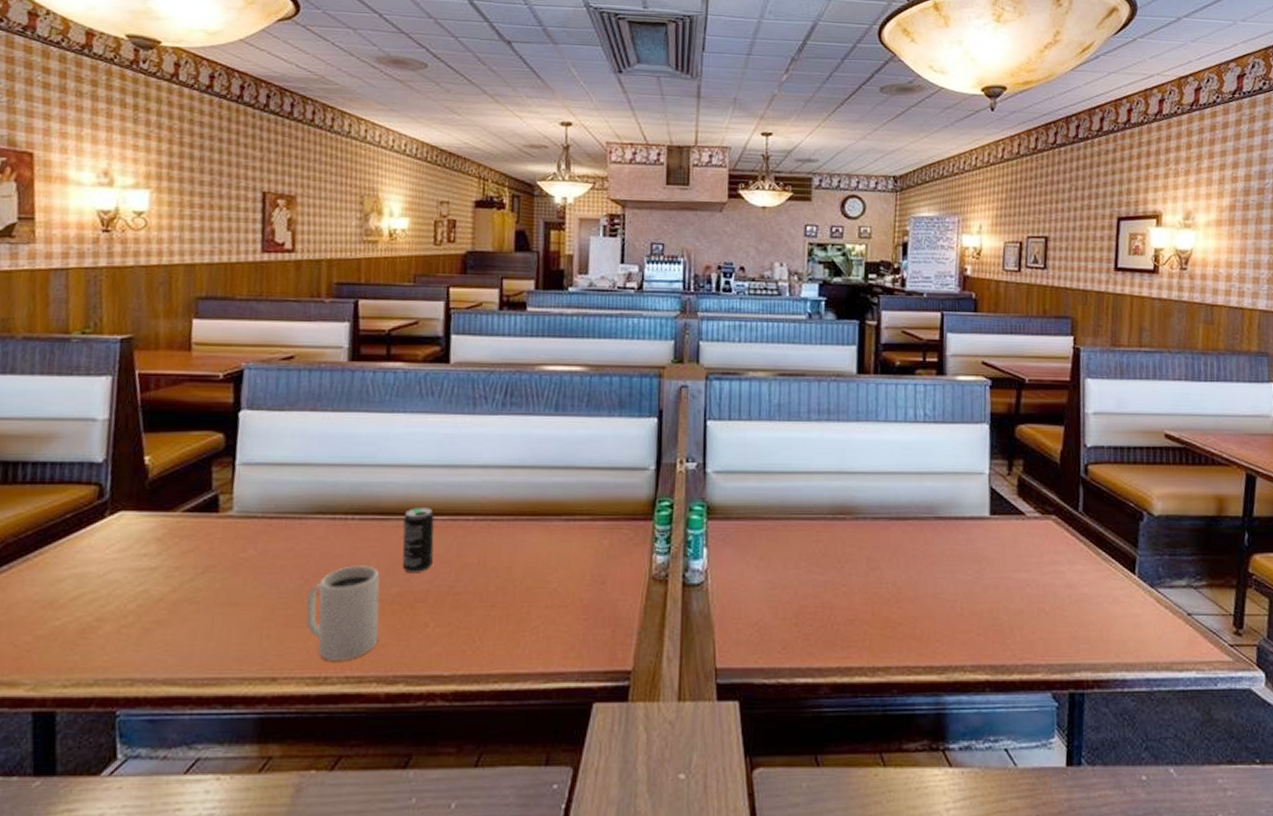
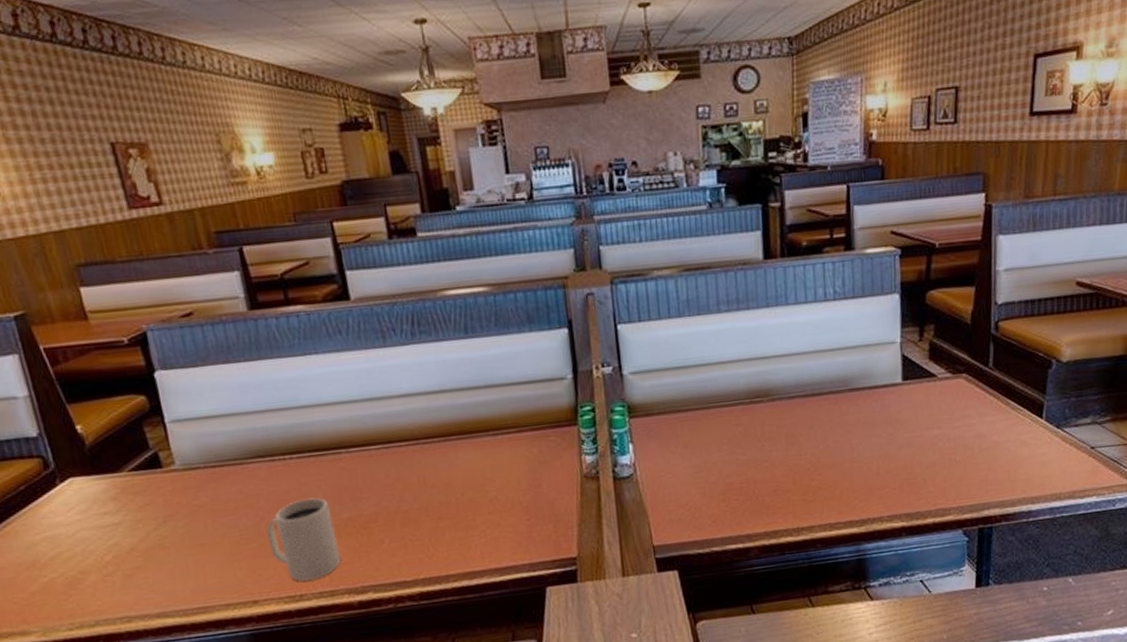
beverage can: present [402,506,434,572] -> none [339,439,376,499]

